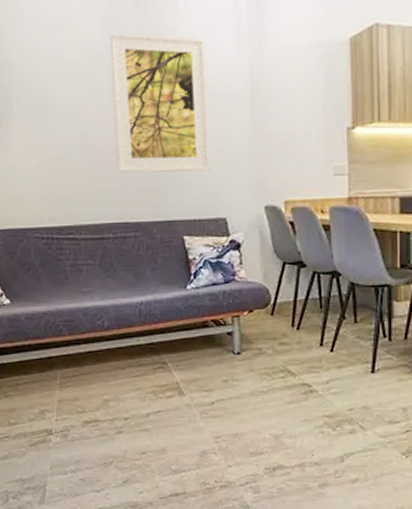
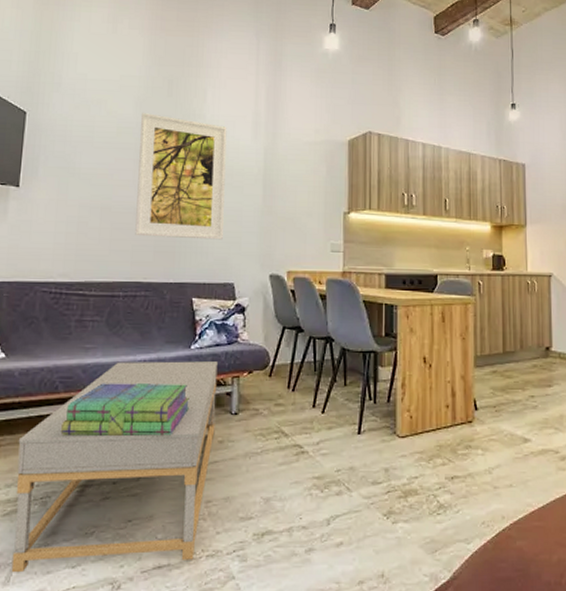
coffee table: none [33,301,219,494] -> present [11,361,218,573]
stack of books: none [70,325,191,375] -> present [61,383,190,436]

